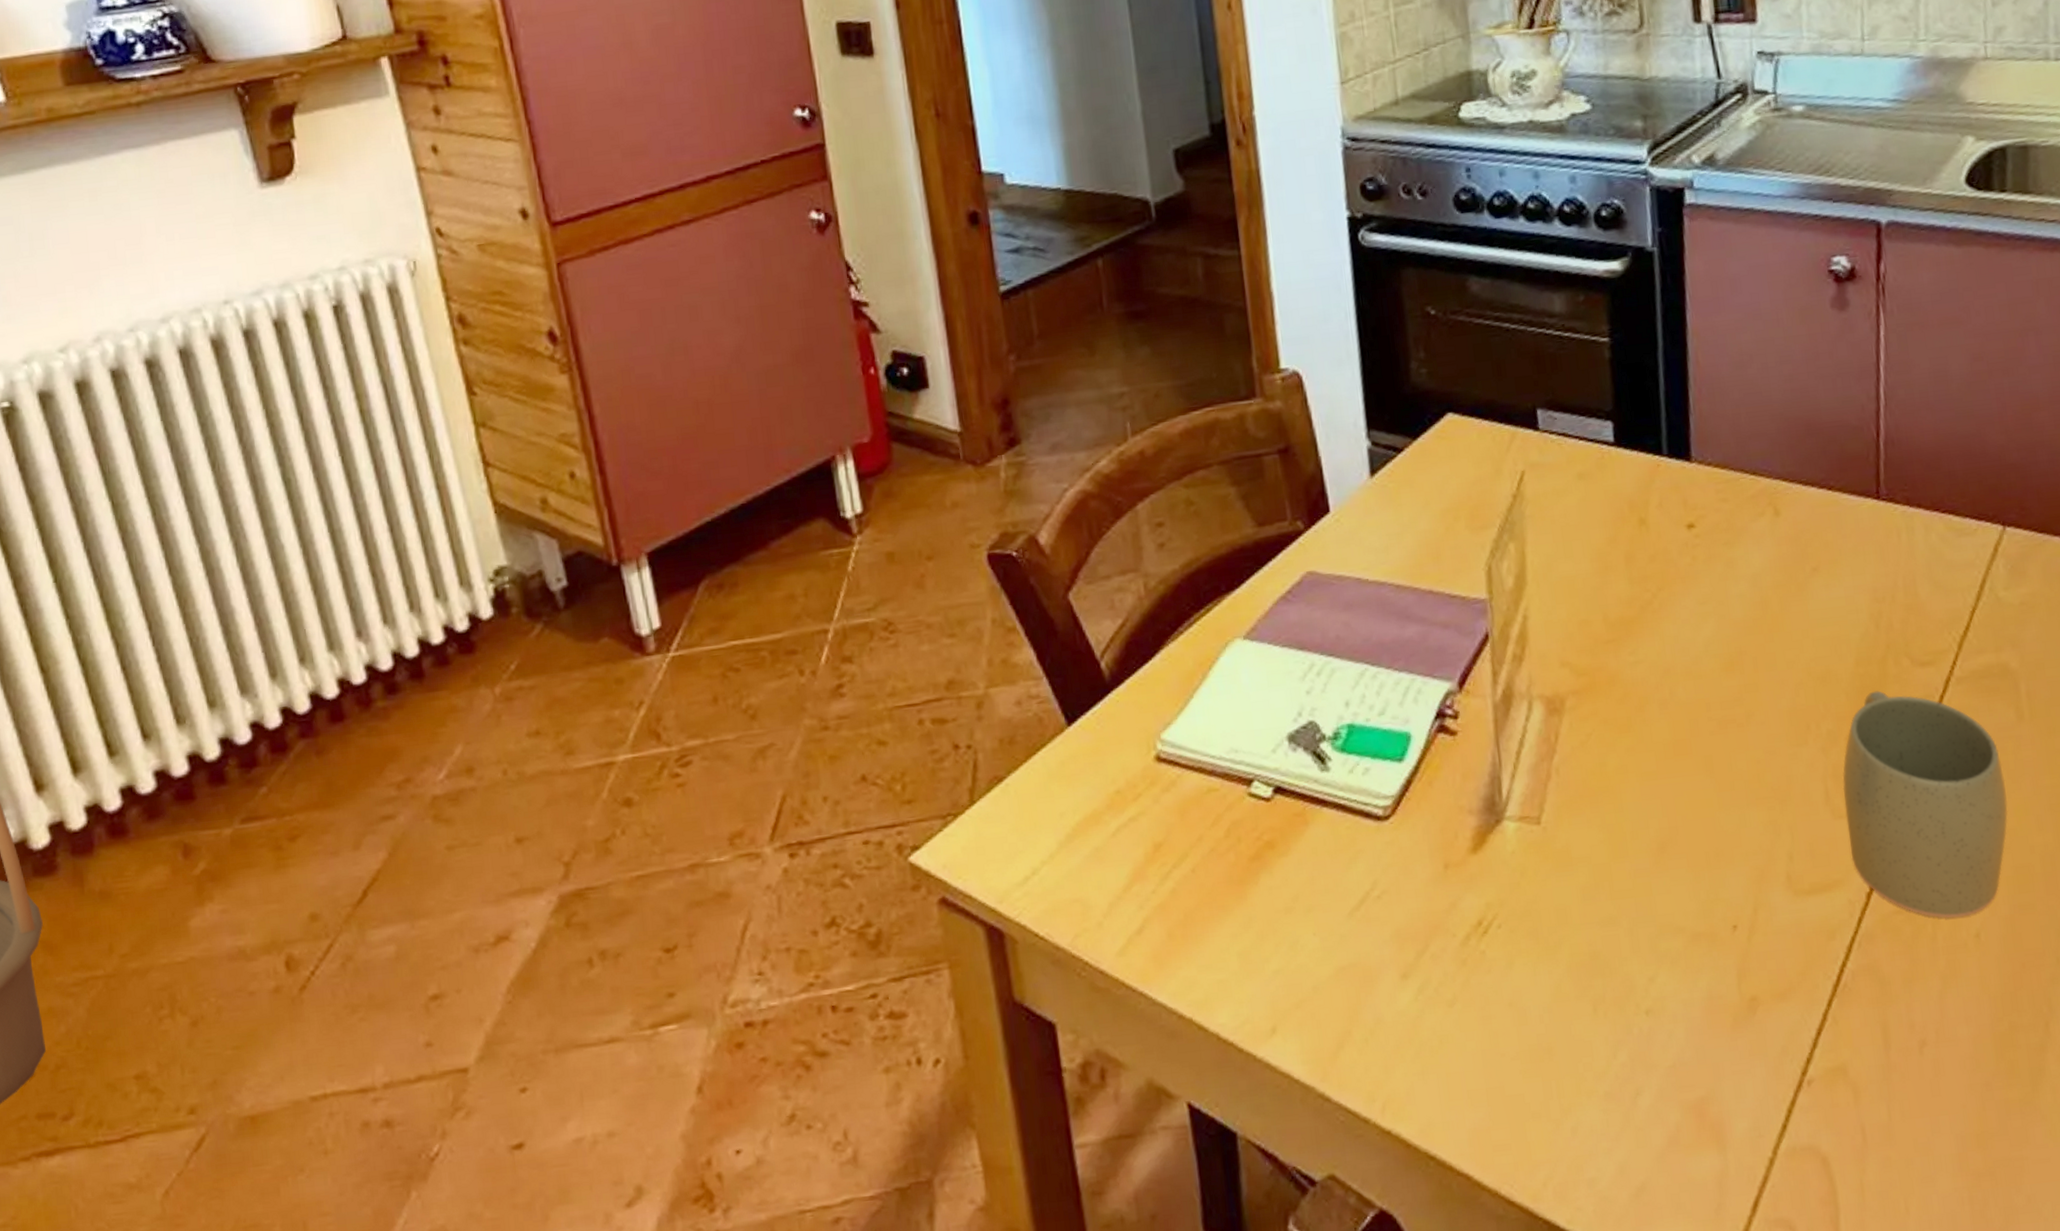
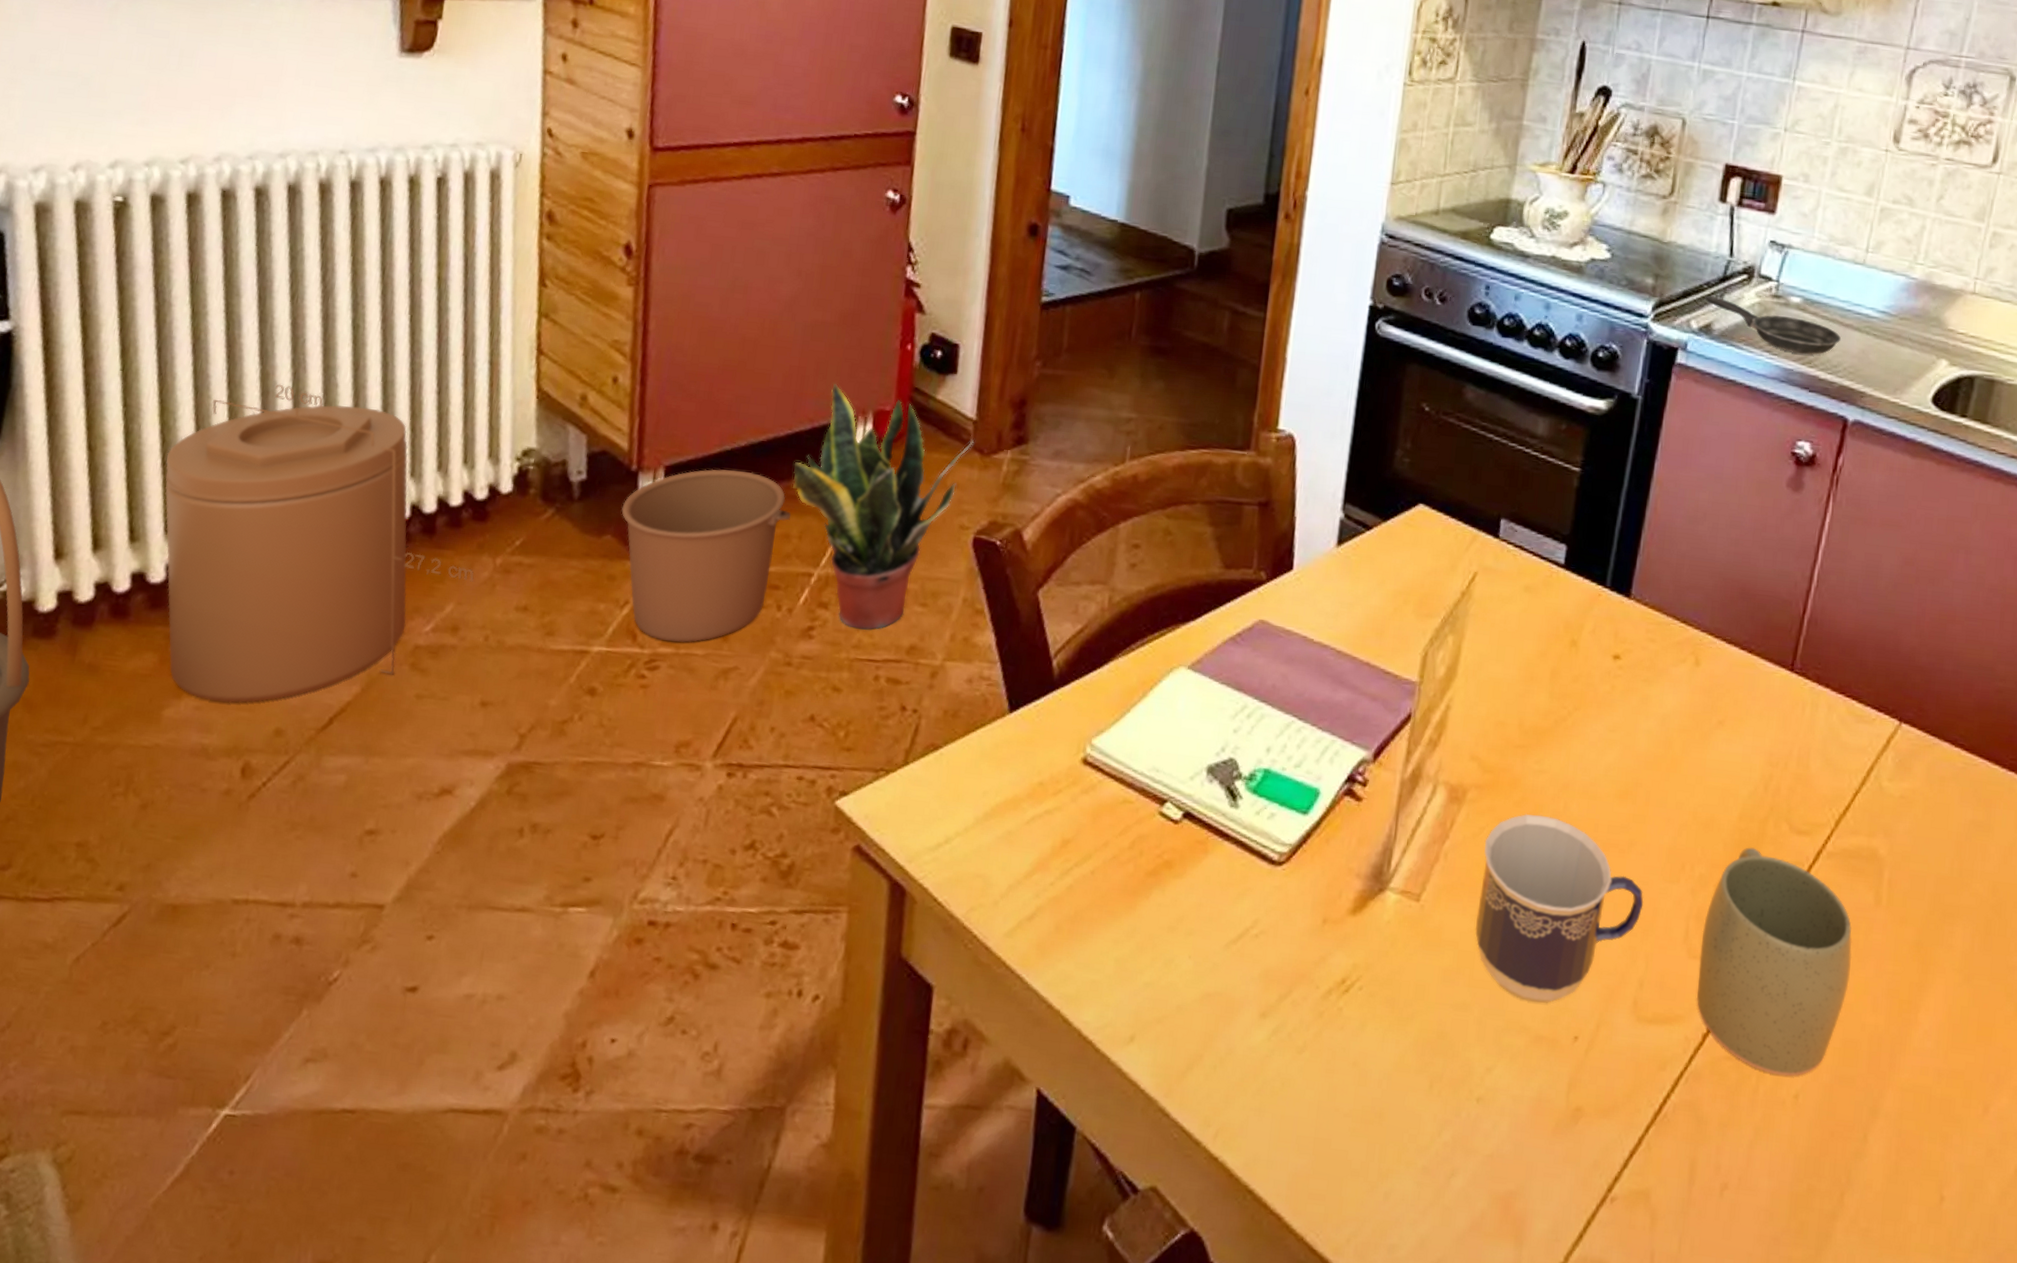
trash can: none [124,559,476,901] -> present [165,384,474,703]
bucket: none [612,538,791,734] -> present [621,469,792,643]
potted plant: none [781,426,964,677] -> present [792,383,974,631]
cup: none [1594,706,1776,901] -> present [1475,813,1644,1003]
frying pan: none [1701,124,1855,165] -> present [1704,295,1841,355]

